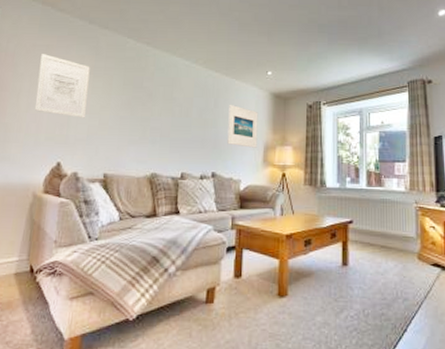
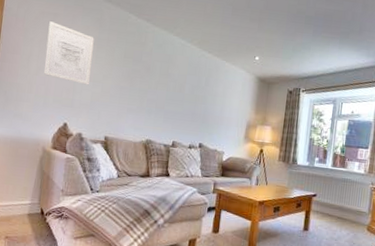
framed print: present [227,104,258,148] -> none [214,83,244,125]

